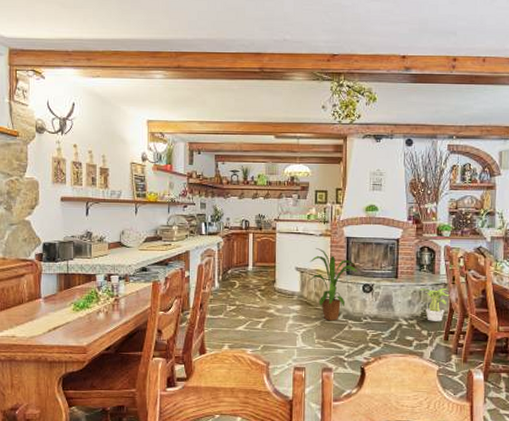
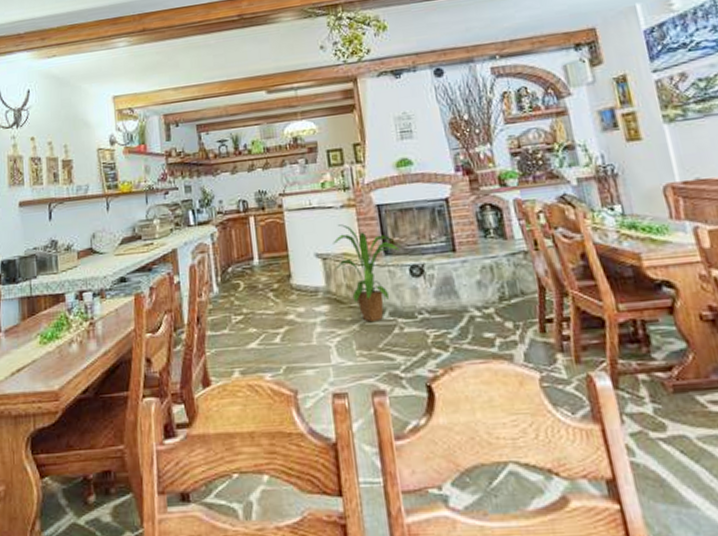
potted plant: present [419,288,451,321] -> none [489,258,537,307]

